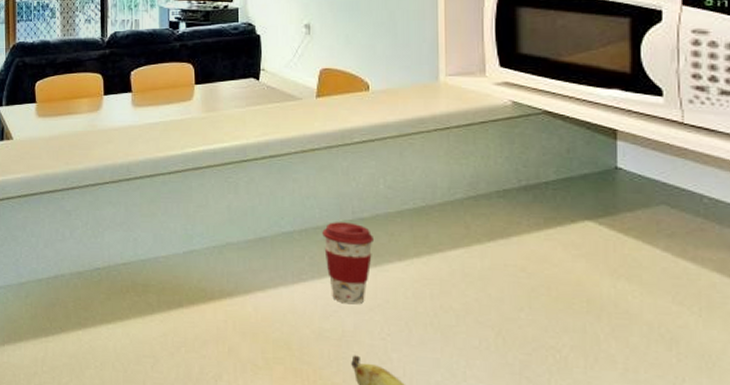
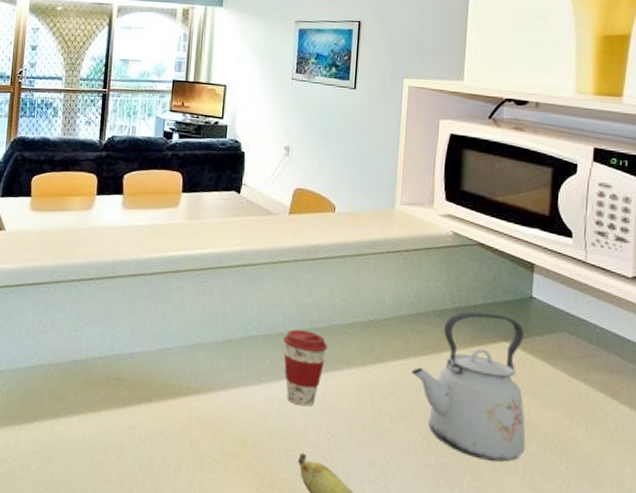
kettle: none [476,189,624,357] -> present [412,311,526,462]

